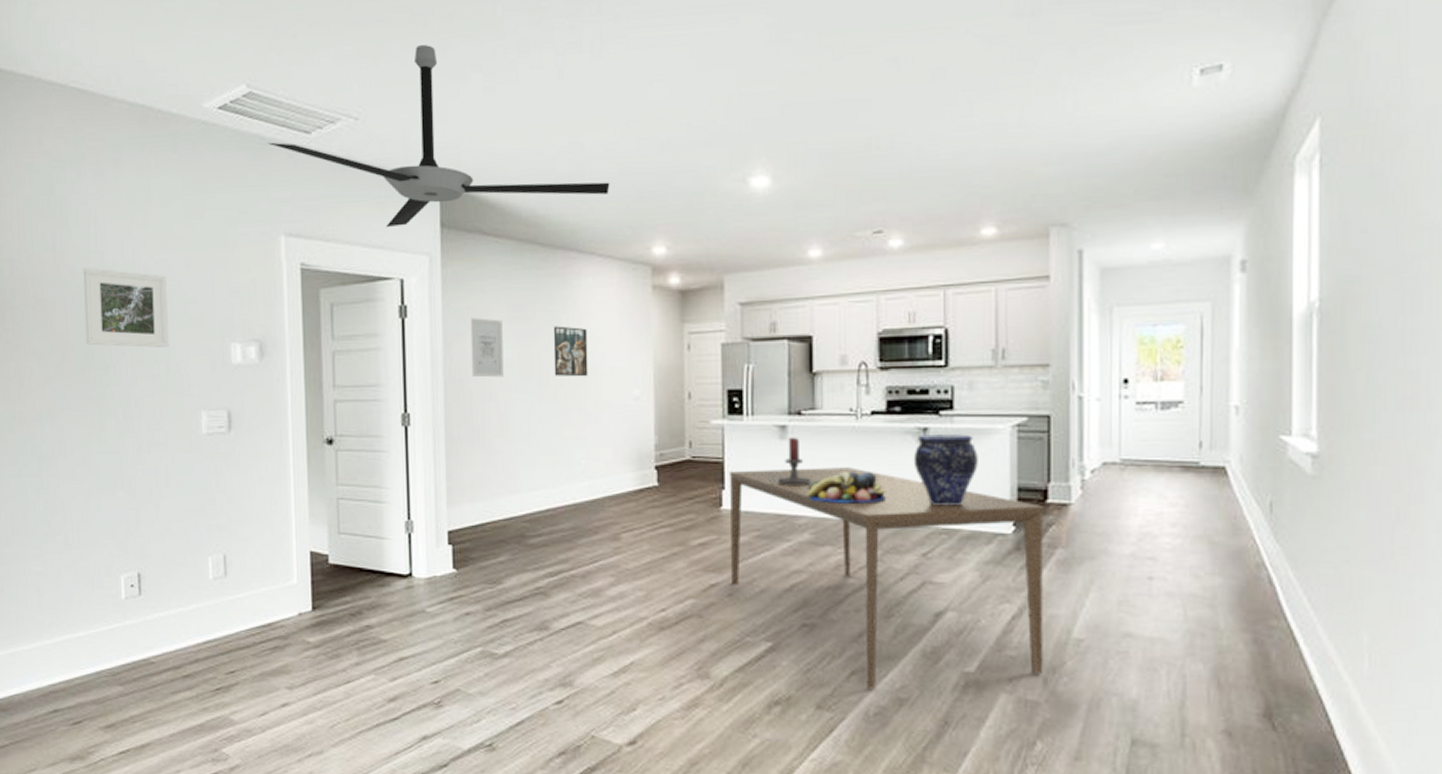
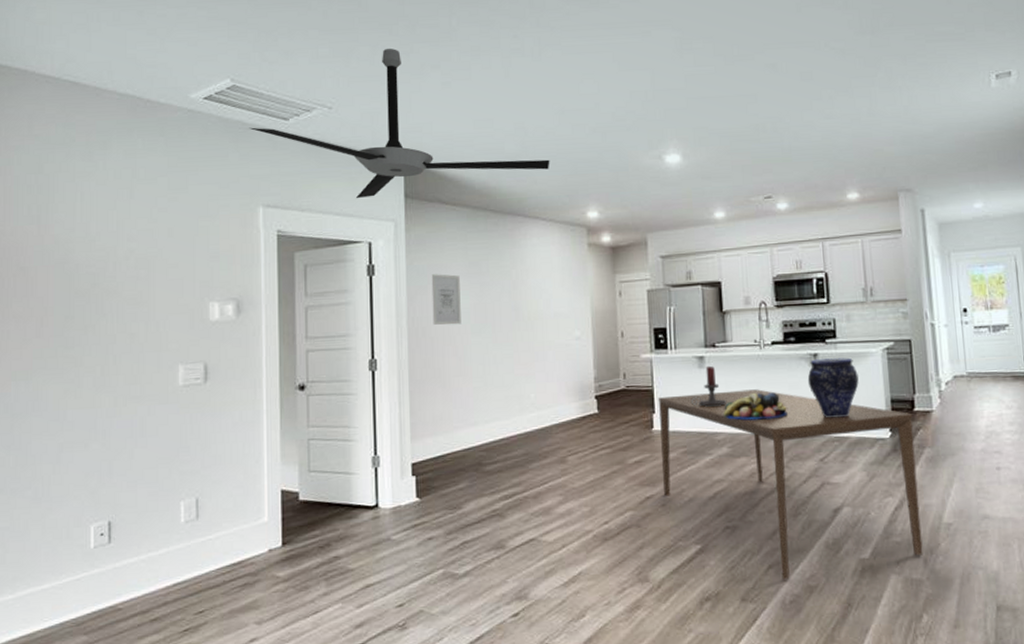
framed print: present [83,268,169,348] -> none [67,238,149,309]
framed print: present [553,326,588,377] -> none [504,279,536,322]

